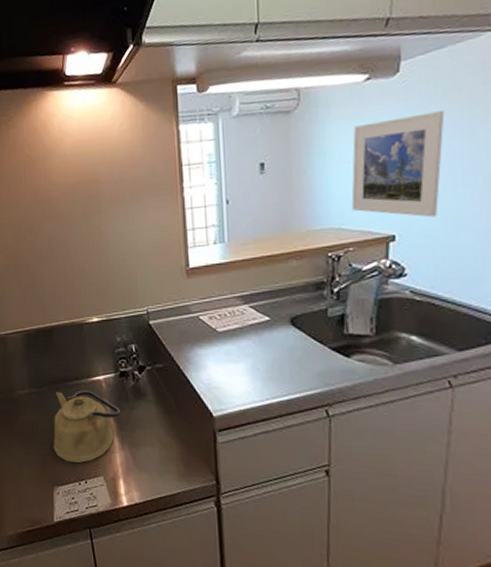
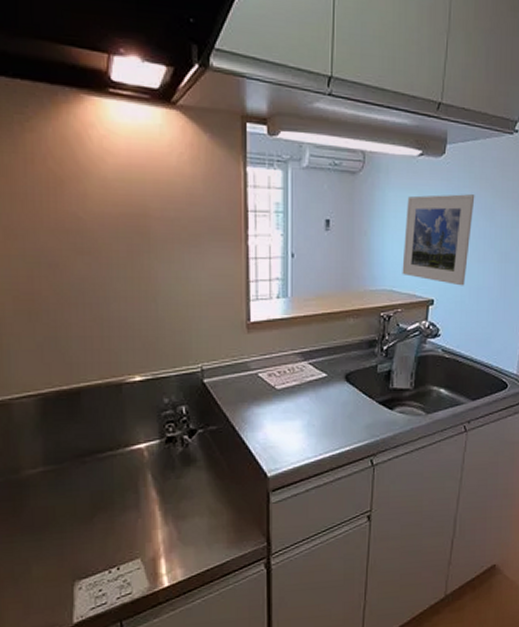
kettle: present [53,390,120,463] -> none [75,462,164,549]

